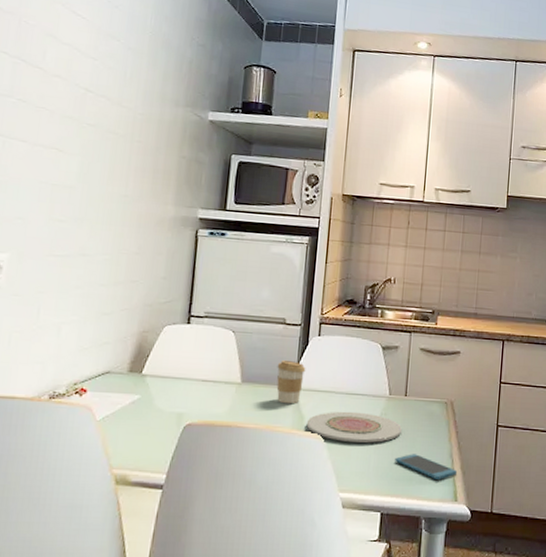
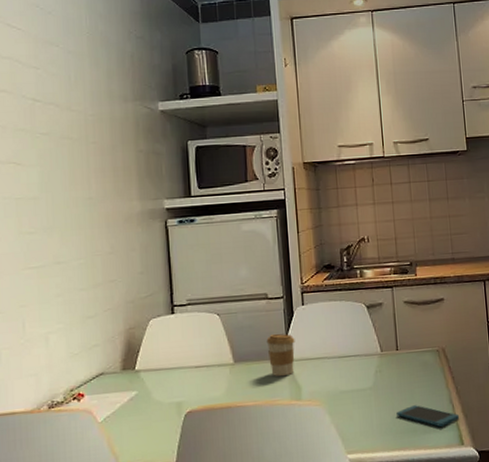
plate: present [306,411,403,443] -> none [304,373,400,405]

